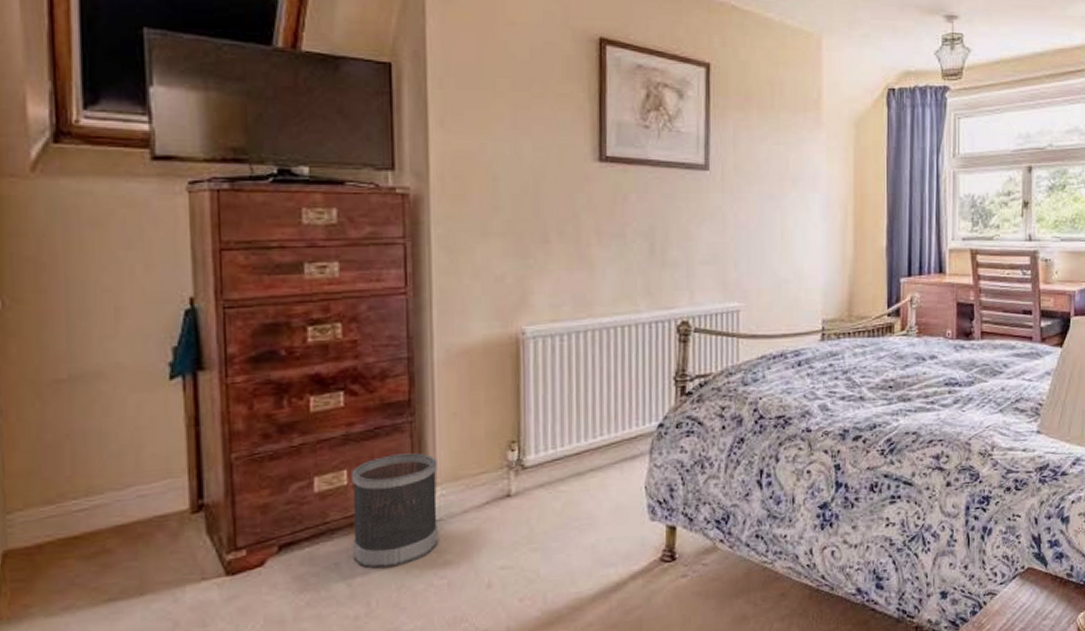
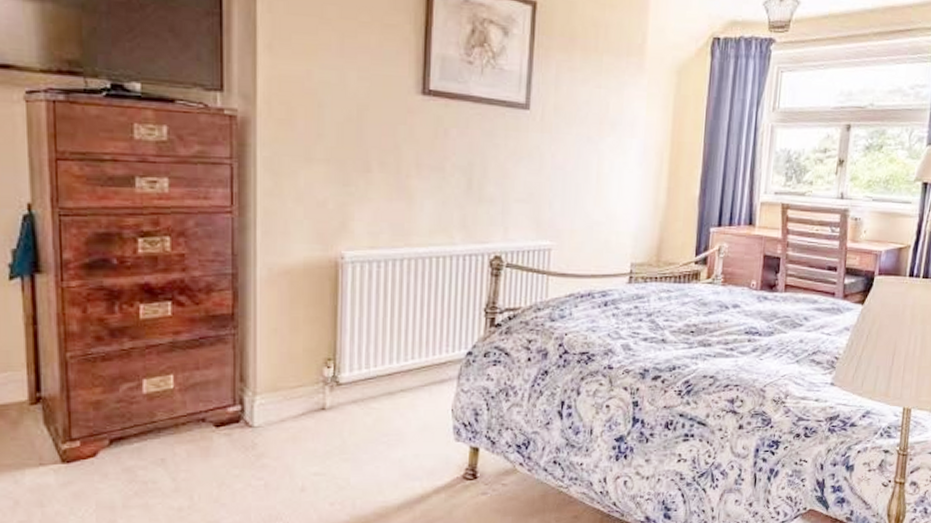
wastebasket: present [352,453,438,569] -> none [177,363,258,466]

